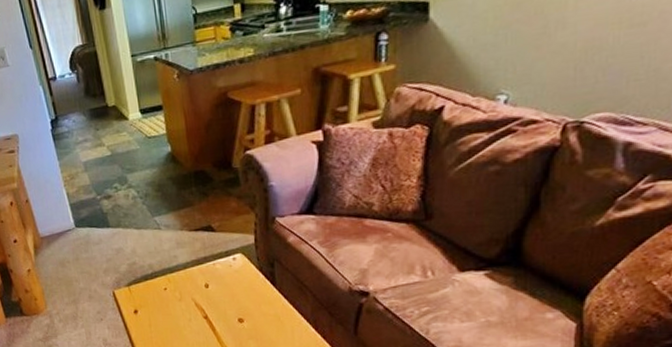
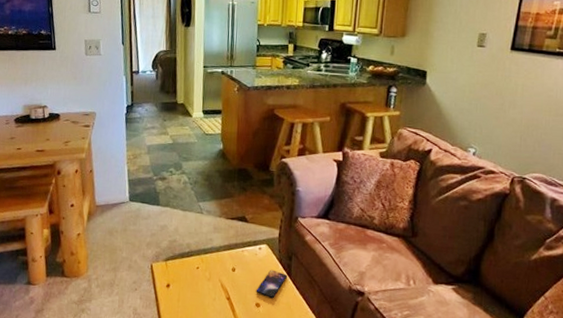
smartphone: none [236,280,271,312] -> present [256,269,287,299]

